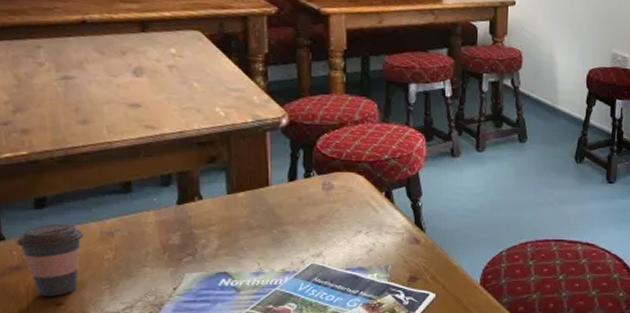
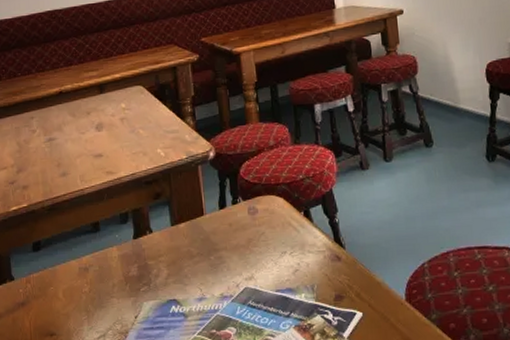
coffee cup: present [16,223,84,297] -> none [22,262,68,329]

